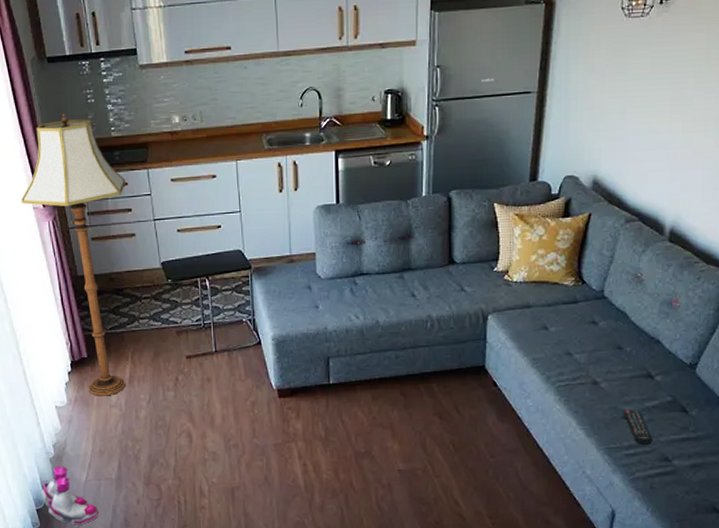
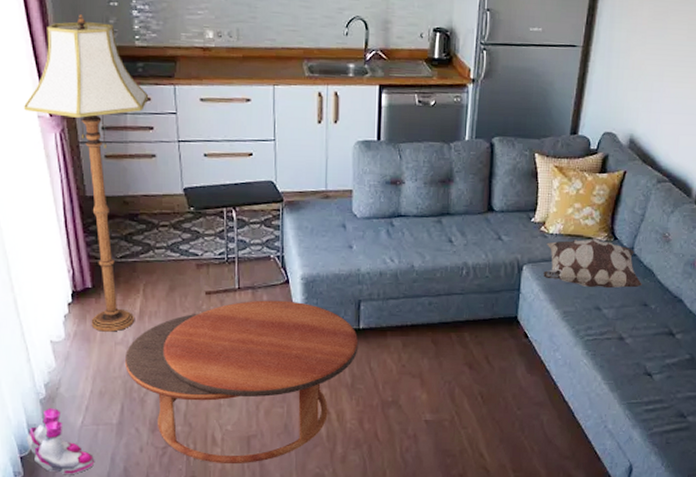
coffee table: none [119,360,330,514] -> present [124,300,359,465]
decorative pillow: none [509,284,616,333] -> present [543,239,643,289]
remote control: present [624,410,653,445] -> none [645,366,671,401]

